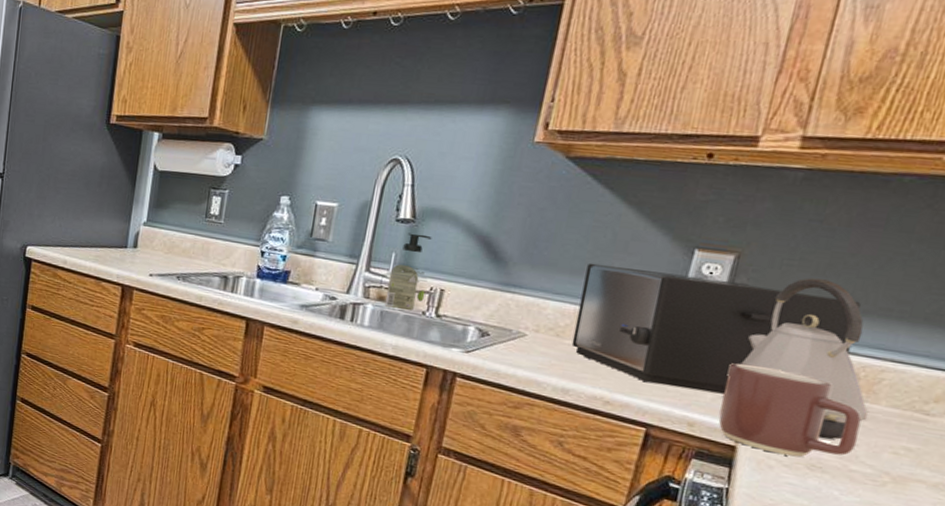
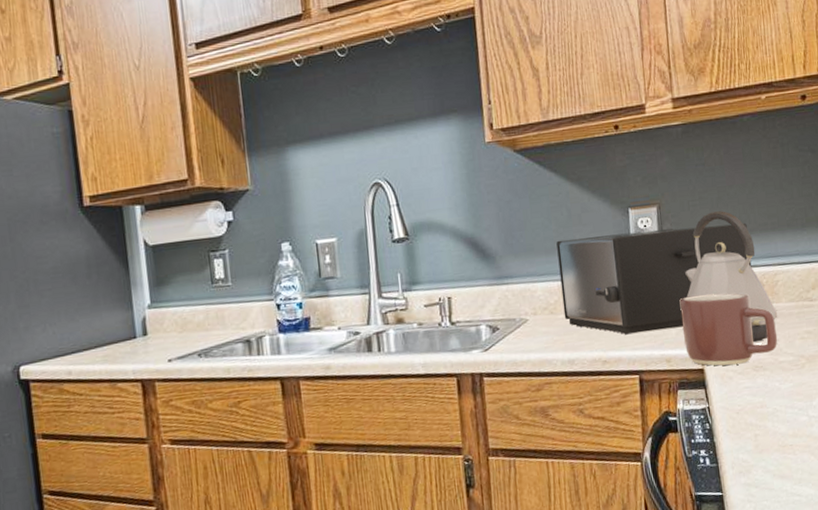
soap dispenser: present [384,233,432,311] -> none [400,249,437,329]

